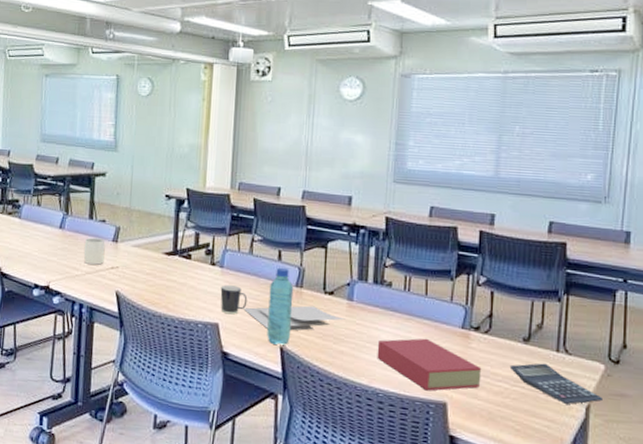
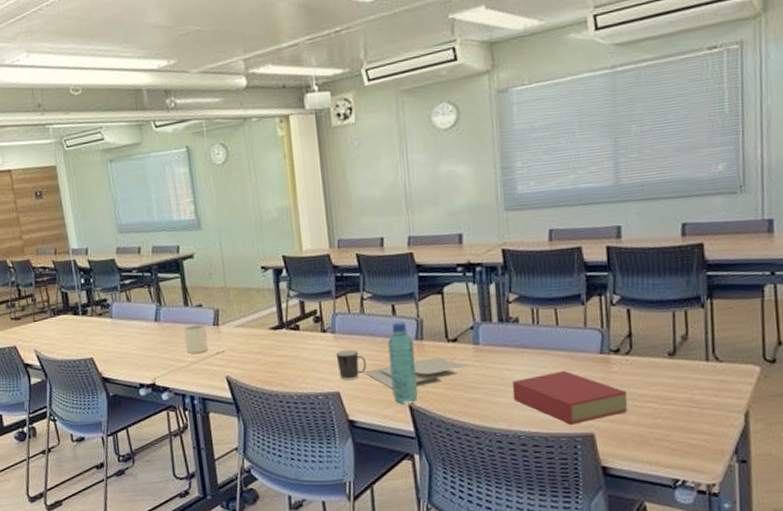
calculator: present [509,363,604,404] -> none [657,375,763,414]

